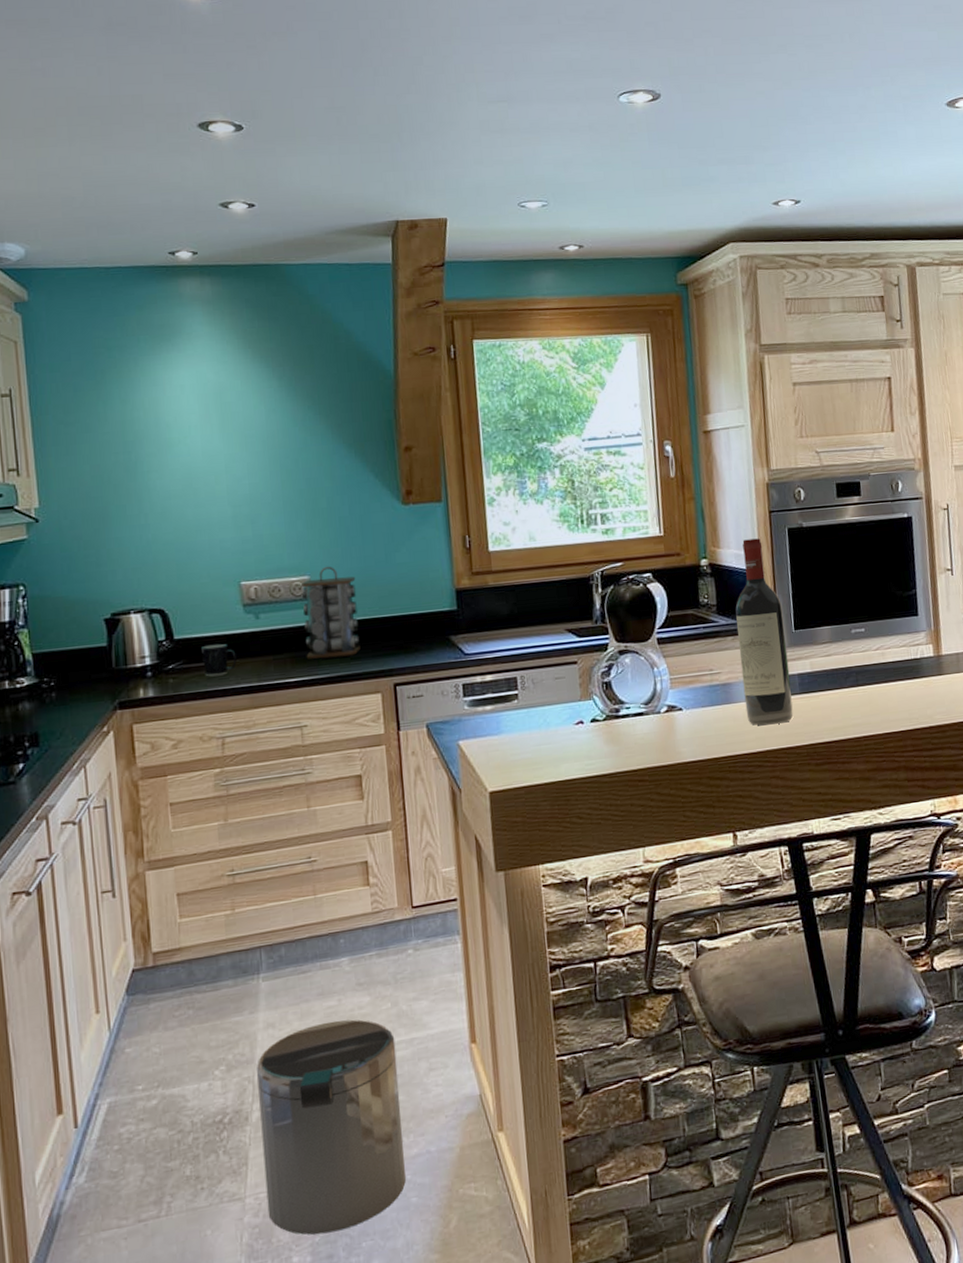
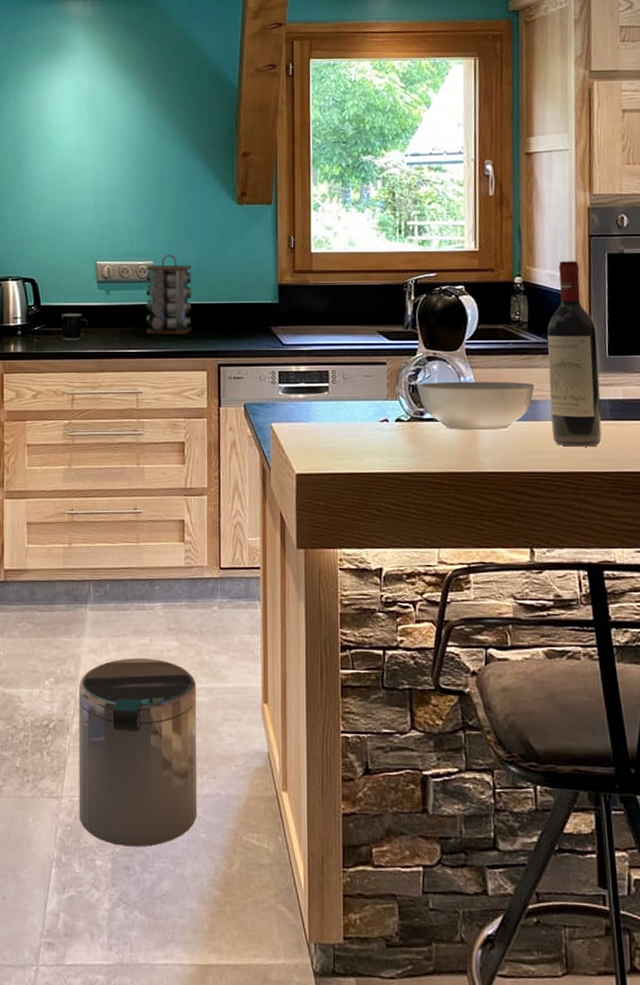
bowl: none [610,666,728,723] -> present [416,381,535,431]

